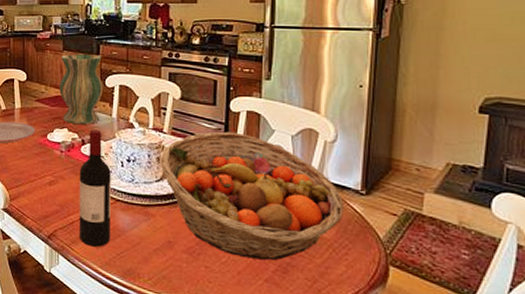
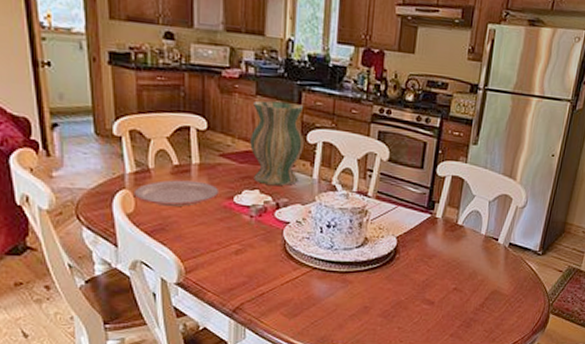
wine bottle: present [78,129,111,247] -> none [269,191,309,317]
fruit basket: present [160,132,343,261] -> none [361,196,523,317]

